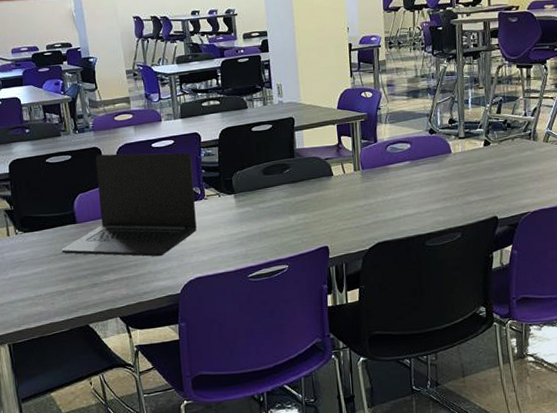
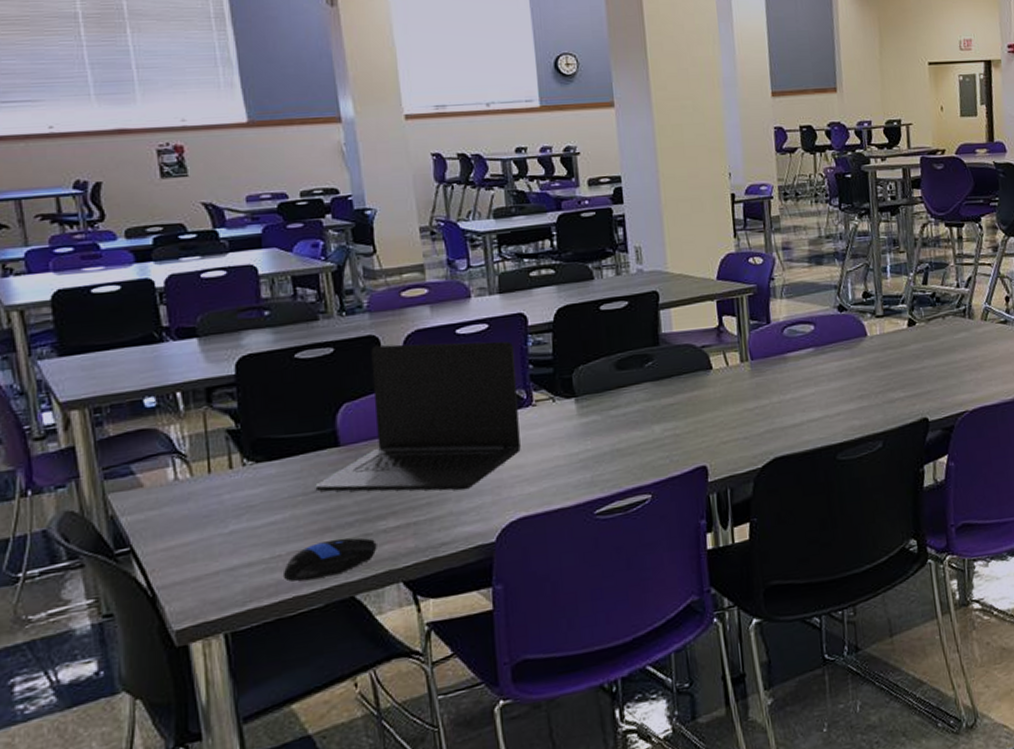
computer mouse: none [43,286,103,313] -> present [282,537,377,581]

